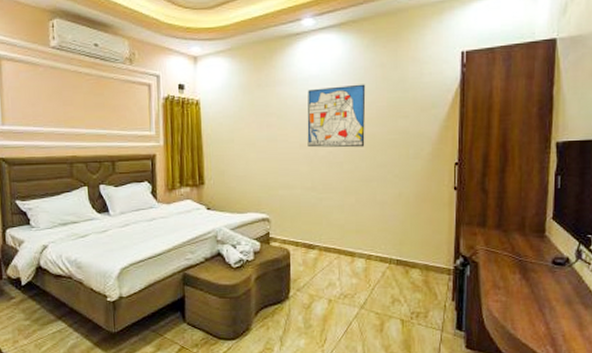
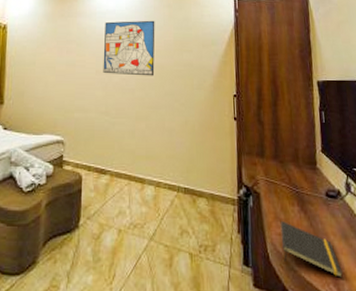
notepad: none [498,288,561,339] -> present [280,220,343,278]

